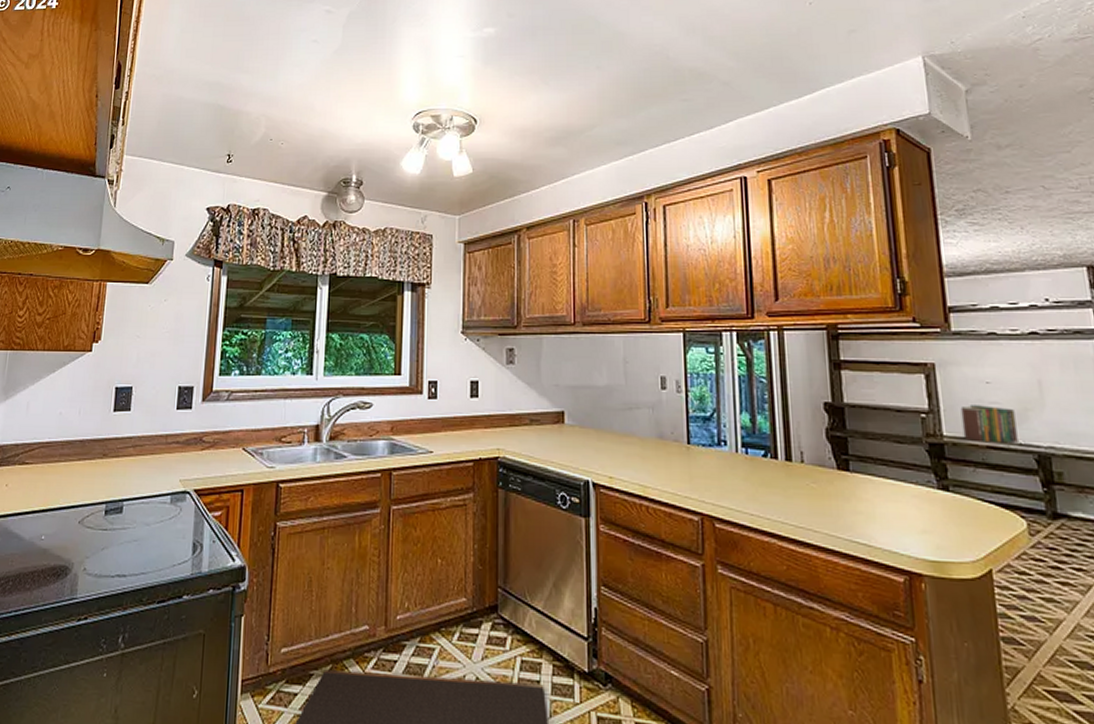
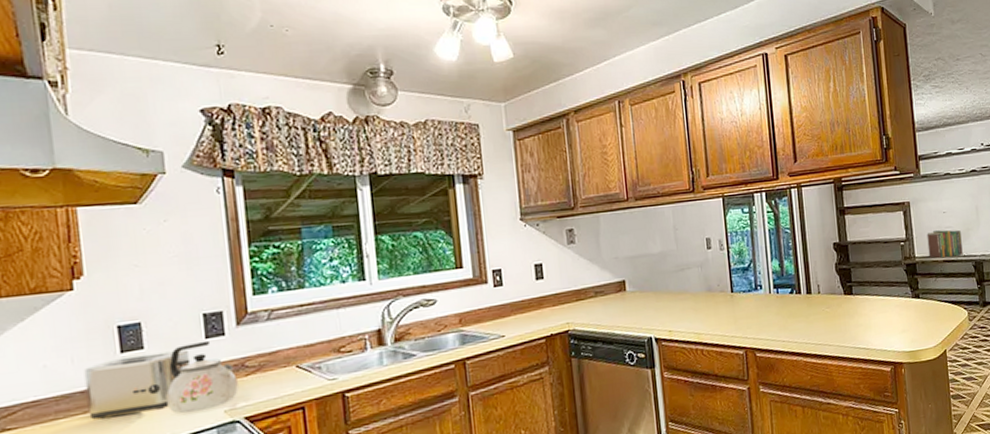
toaster: none [81,415,163,468] -> present [83,349,191,420]
kettle: none [137,411,196,477] -> present [165,340,240,414]

